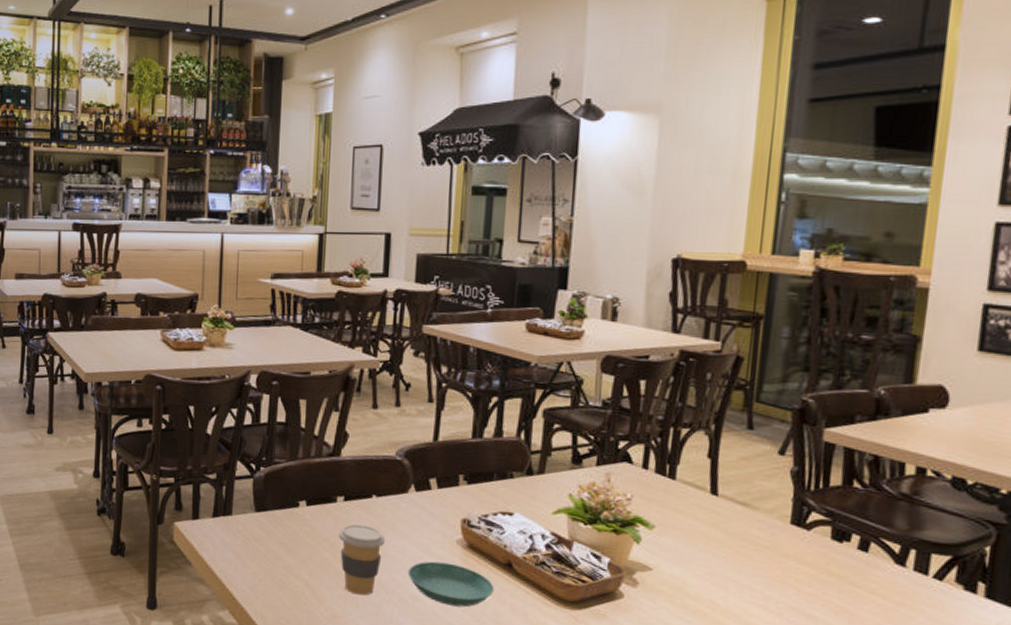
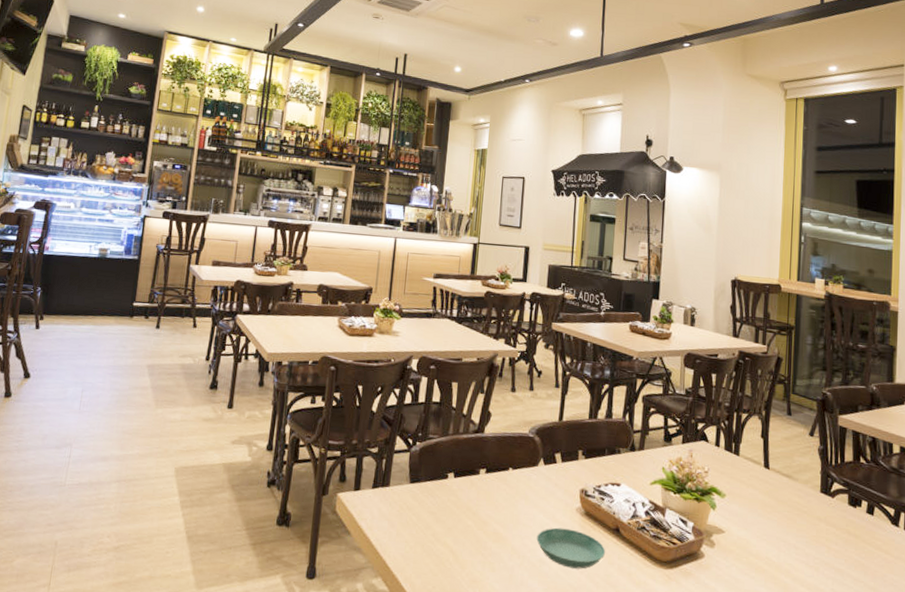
coffee cup: present [338,524,386,596] -> none [479,494,519,561]

